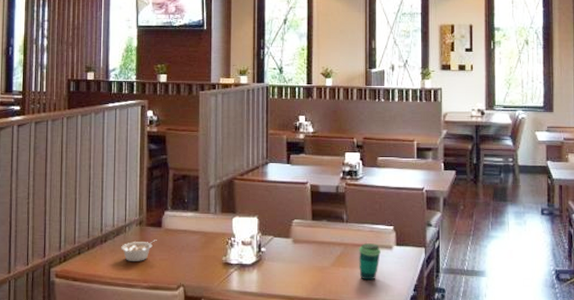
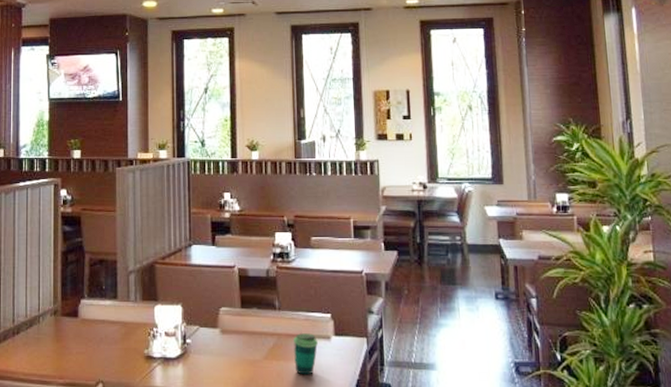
legume: present [121,240,157,261] -> none [35,331,73,355]

